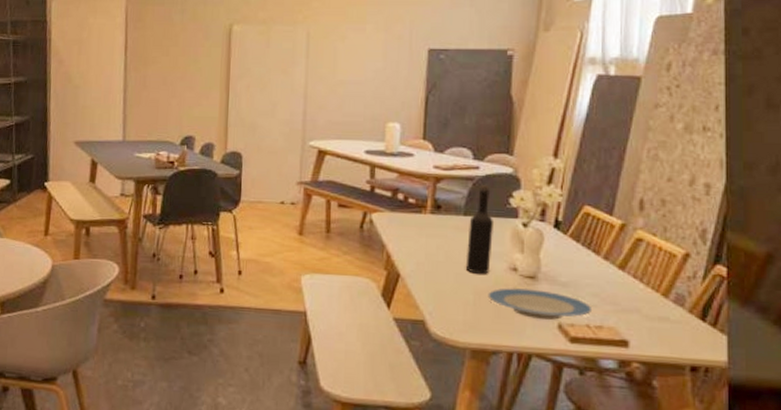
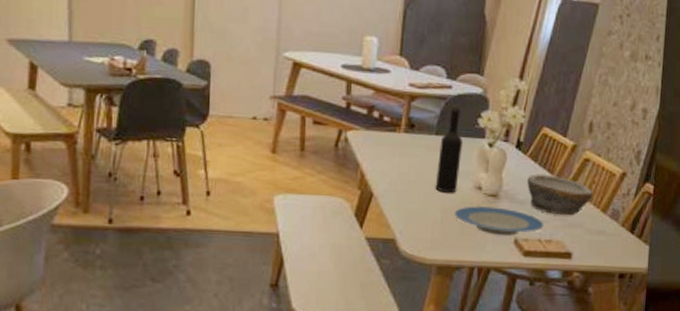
bowl: none [569,254,650,300] -> present [527,174,593,216]

